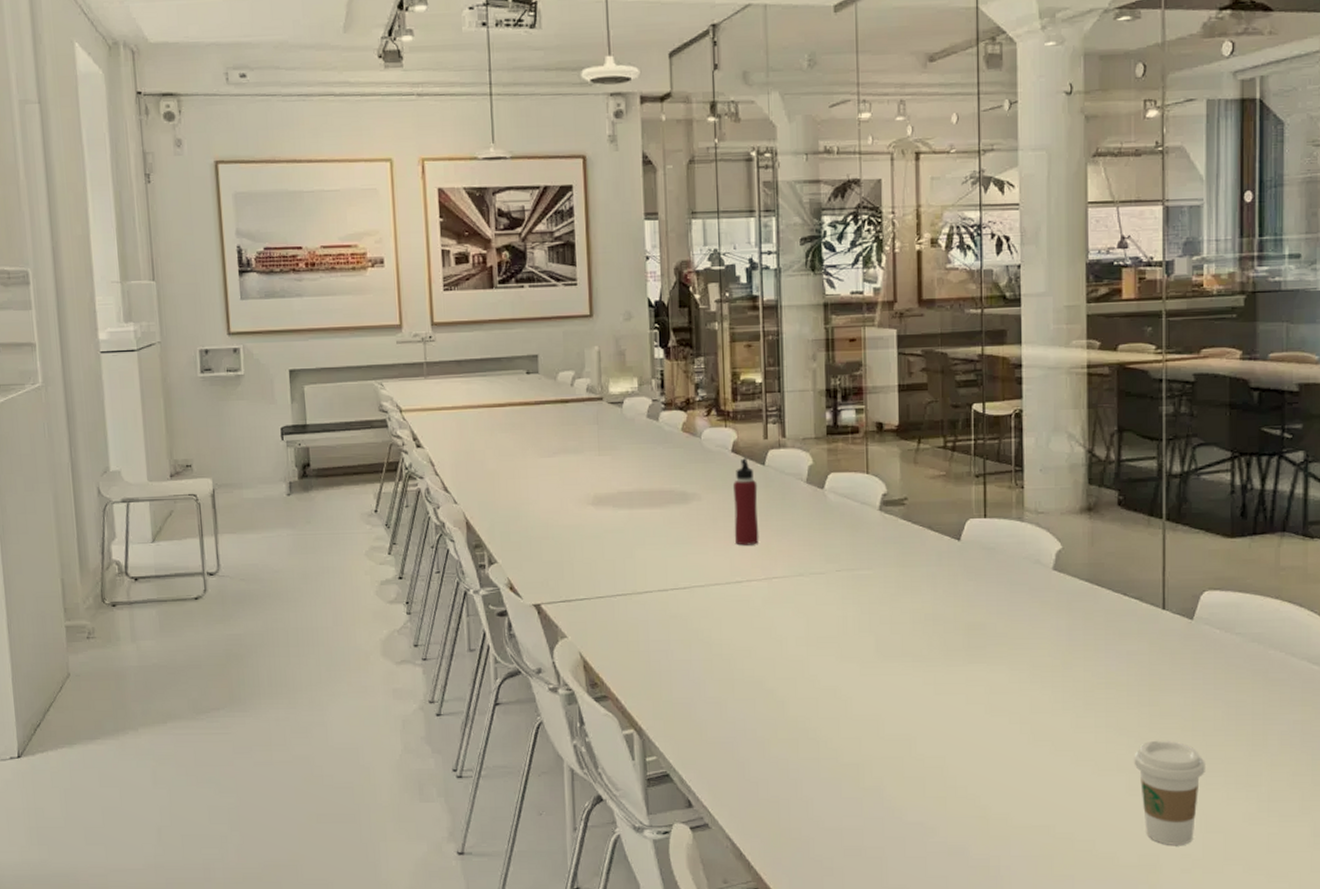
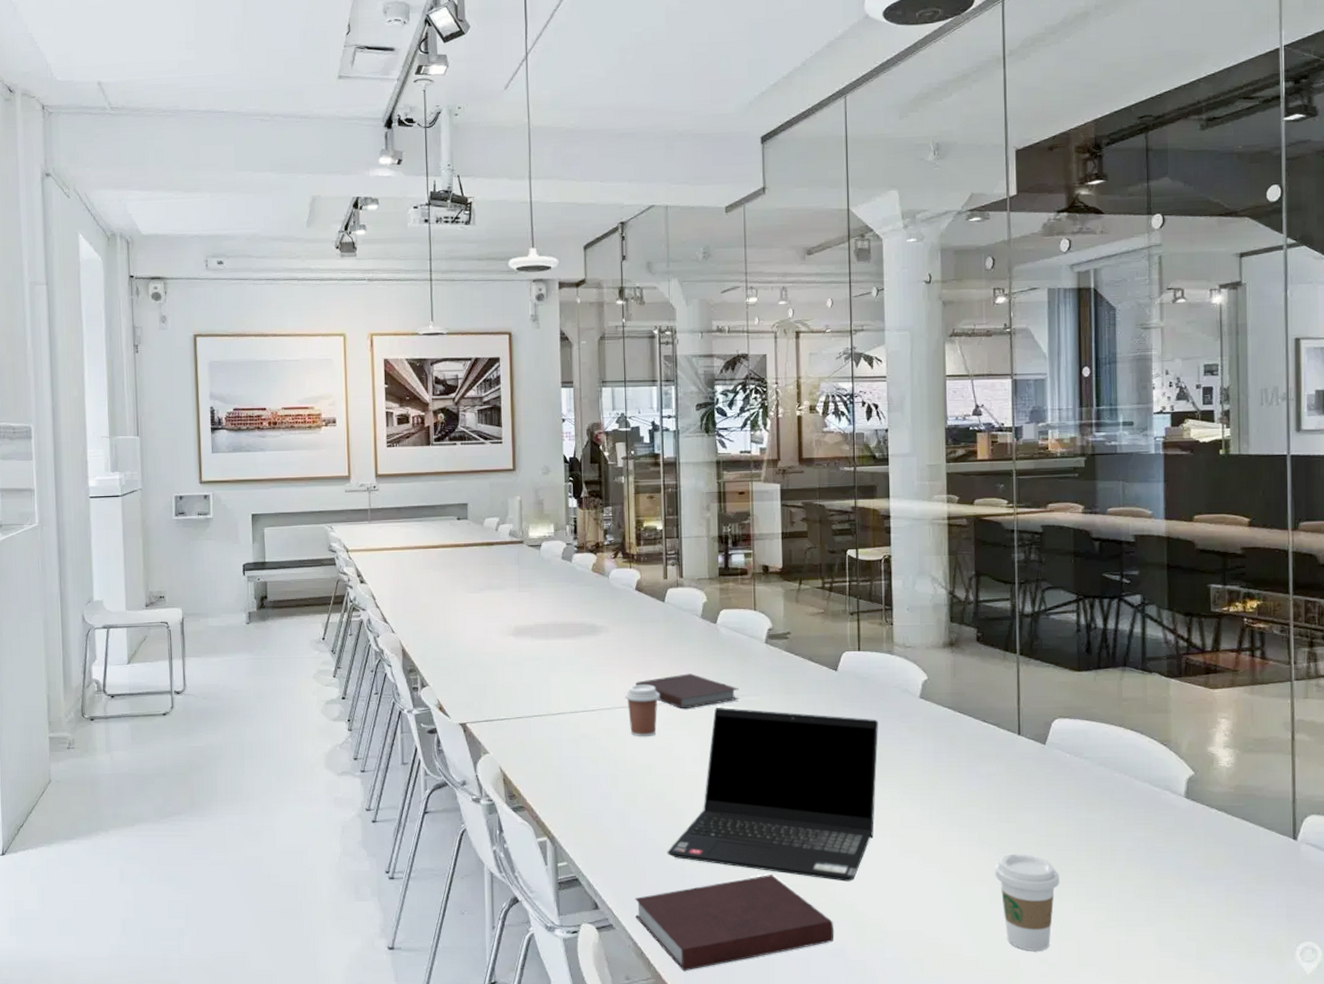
coffee cup: none [720,558,760,618] -> present [624,684,660,737]
water bottle: present [732,457,759,546] -> none [636,595,660,673]
notebook: none [732,545,850,586] -> present [636,673,740,709]
notebook: none [733,767,955,874] -> present [635,875,834,972]
laptop computer: none [769,583,1006,773] -> present [667,708,878,882]

